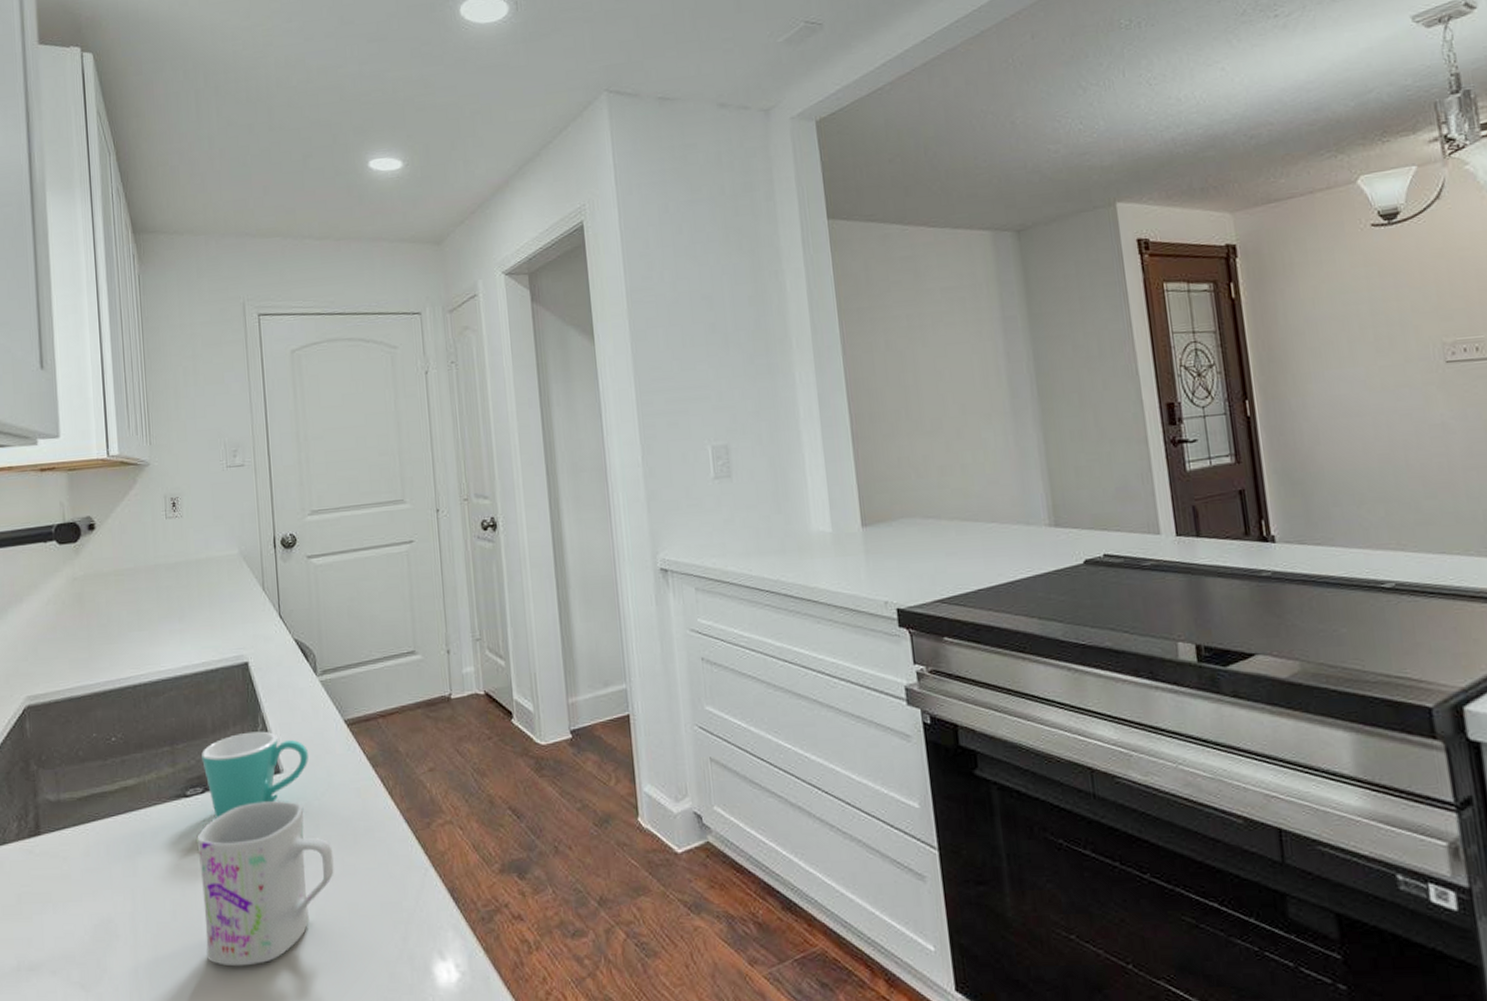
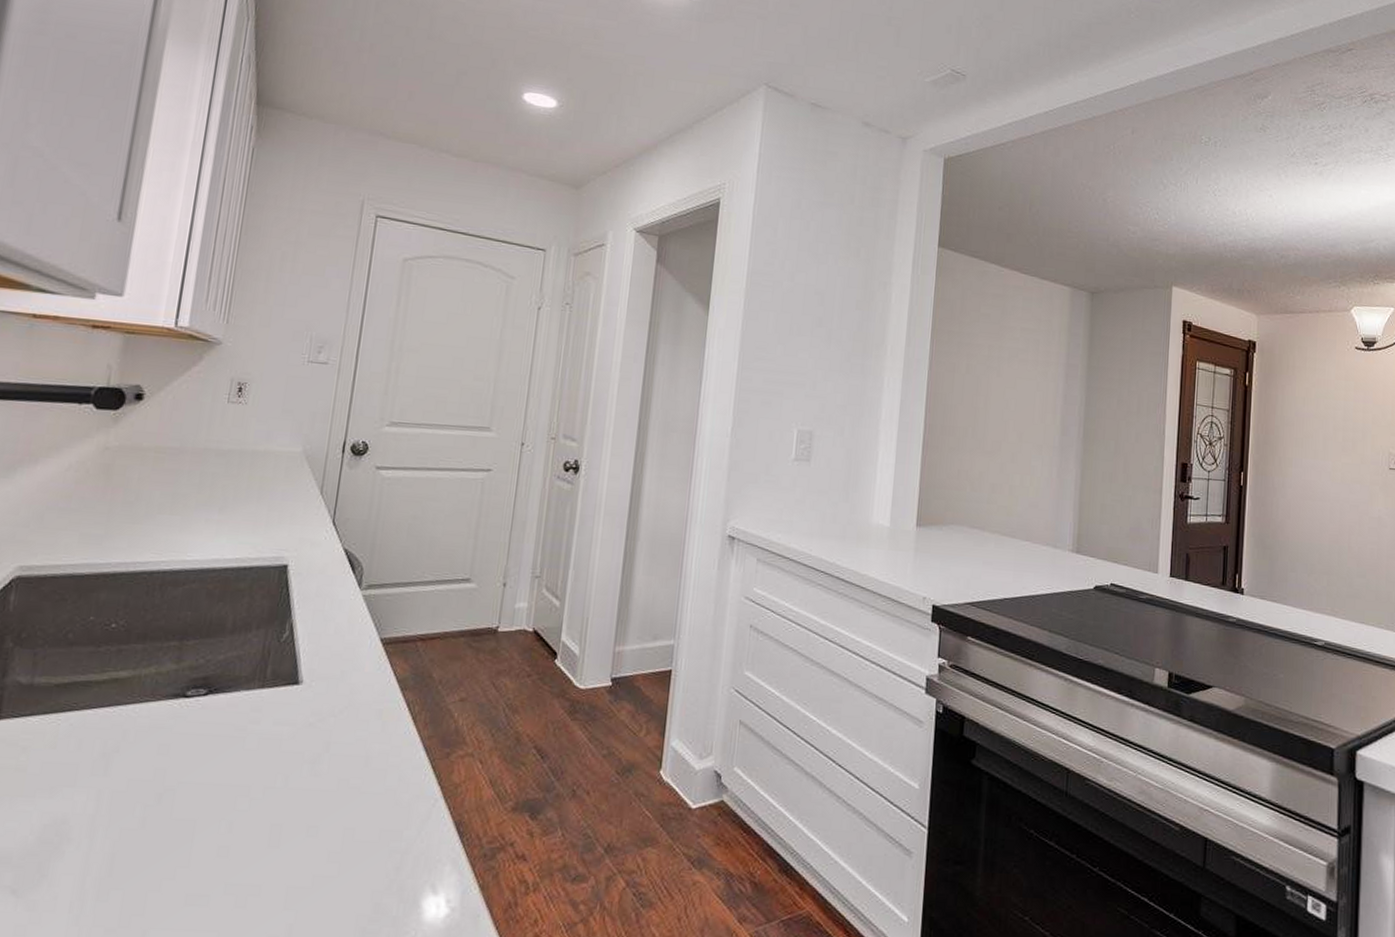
mug: present [197,801,334,967] -> none [172,711,339,884]
mug: present [202,731,309,818] -> none [212,637,335,724]

